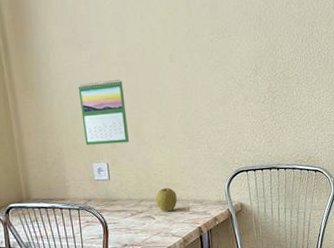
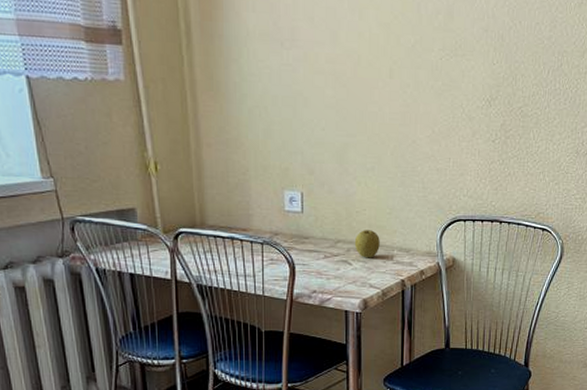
calendar: present [78,79,130,145] -> none [274,89,331,171]

